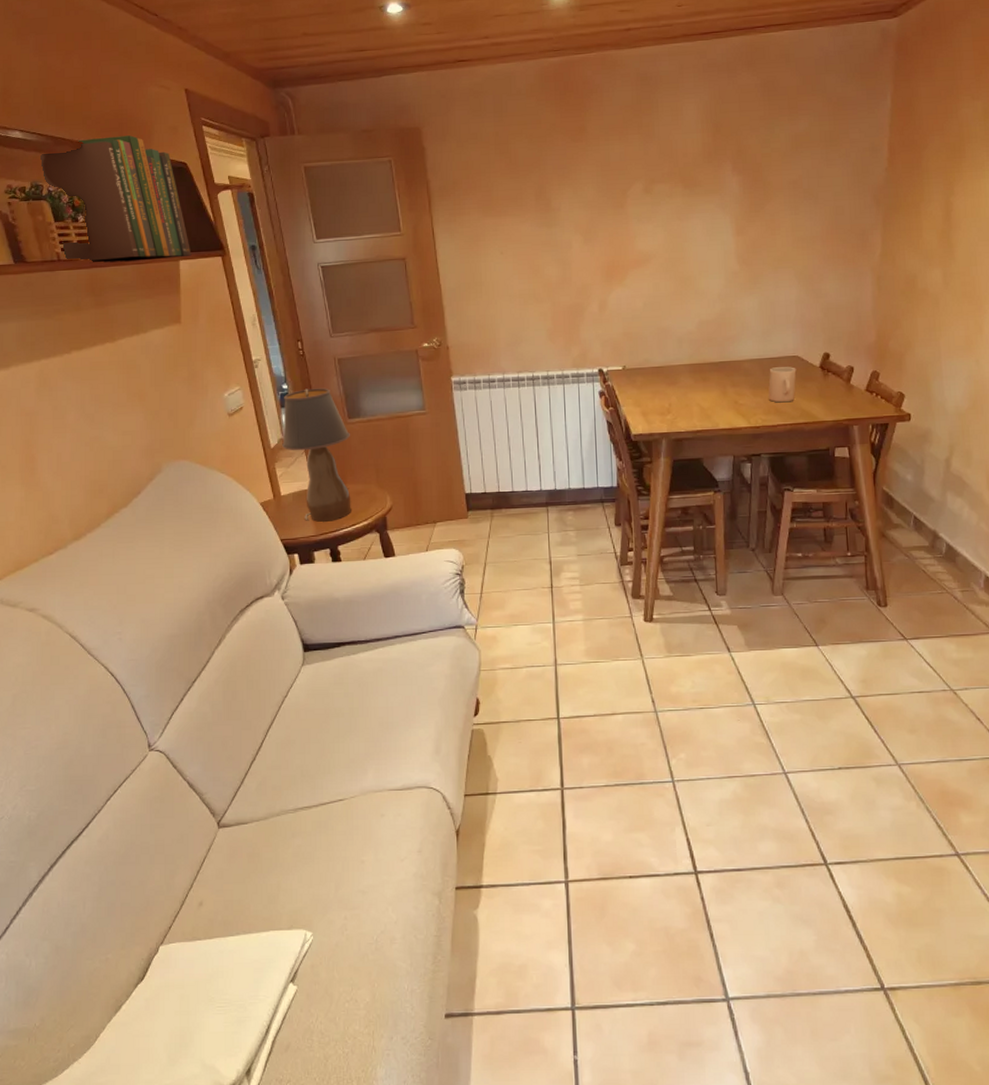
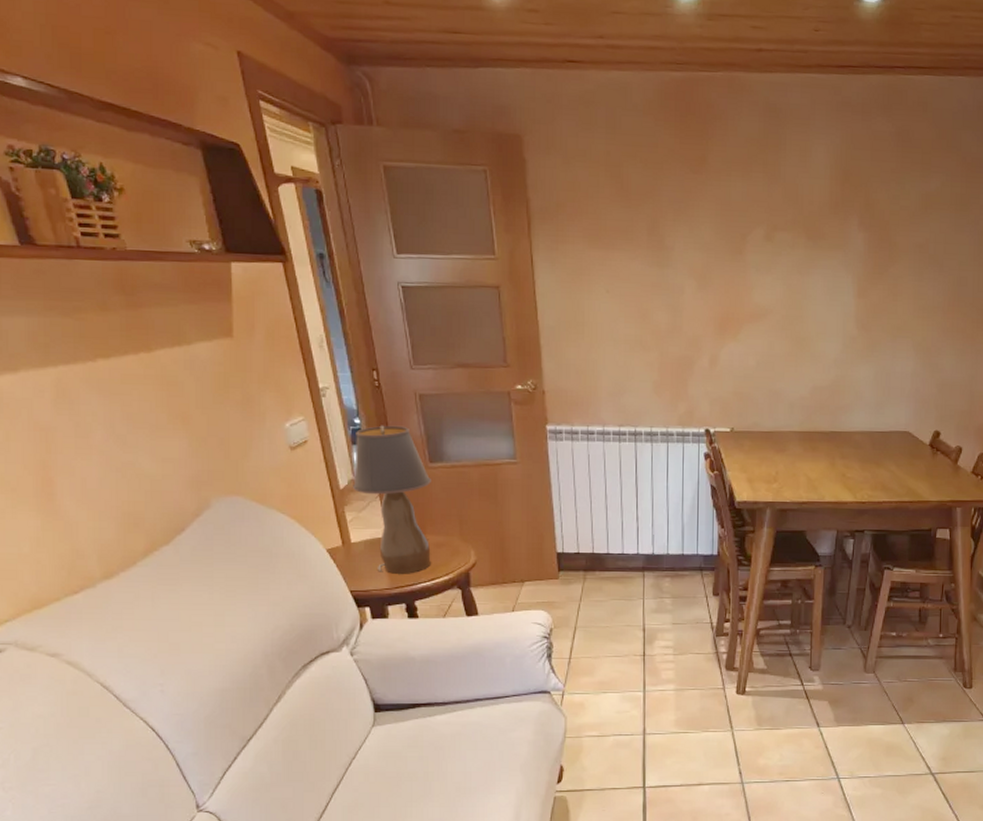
books: present [41,135,192,264] -> none [51,98,246,259]
cup: present [768,367,797,403] -> none [876,442,906,479]

